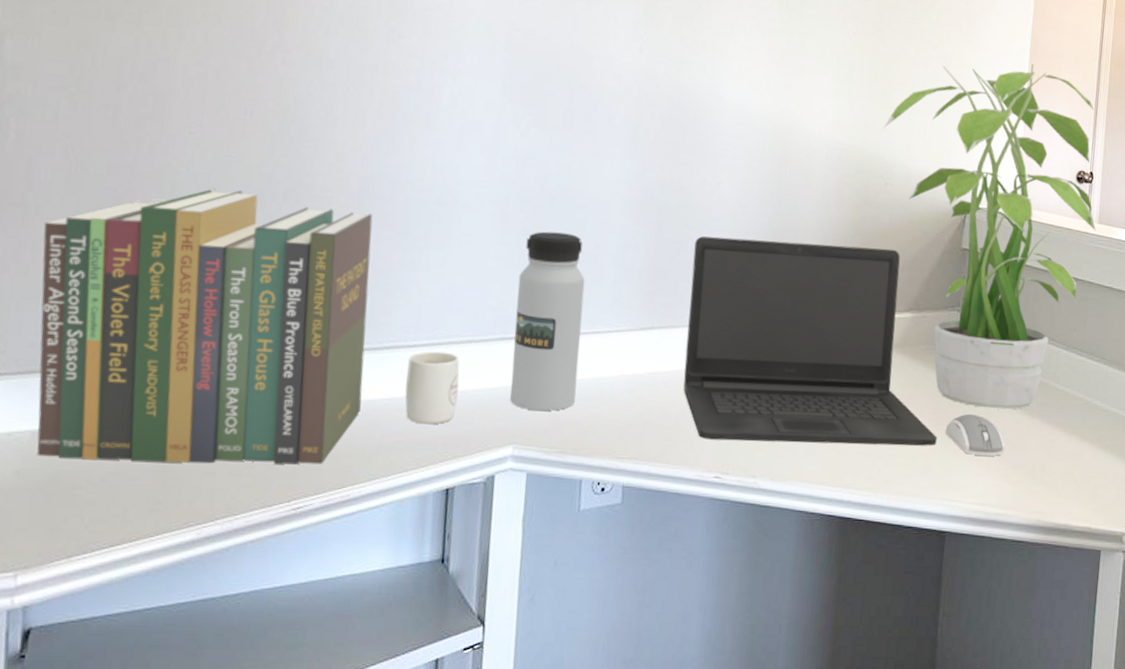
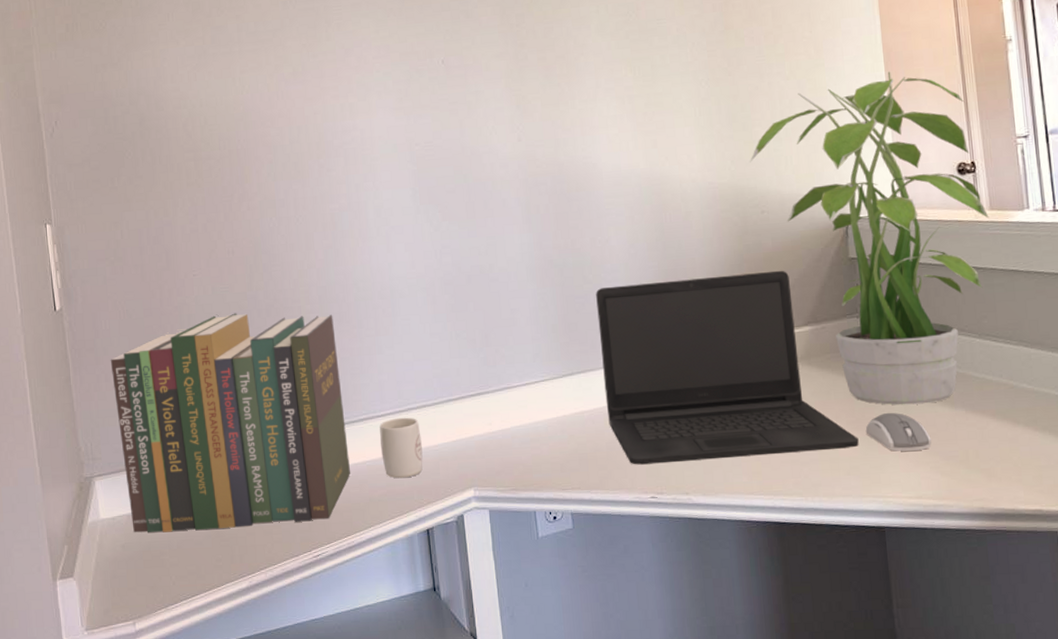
water bottle: present [510,231,586,411] -> none [453,304,518,457]

